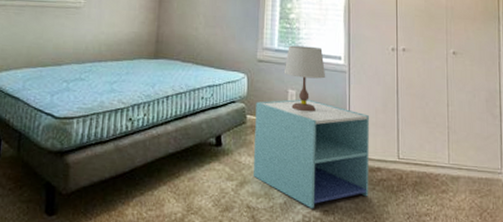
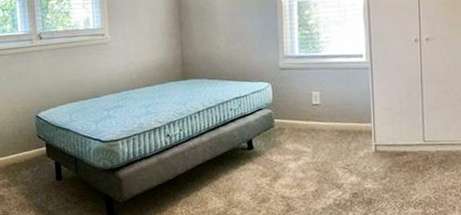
nightstand: present [254,99,369,209] -> none [282,98,396,193]
table lamp: present [283,45,326,112] -> none [306,48,349,110]

